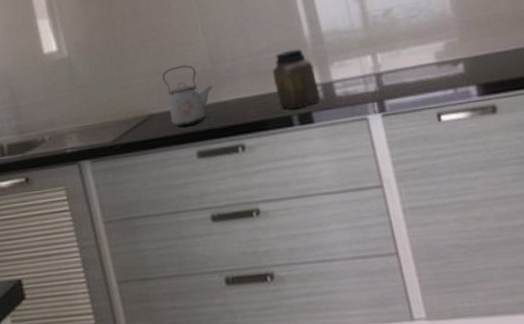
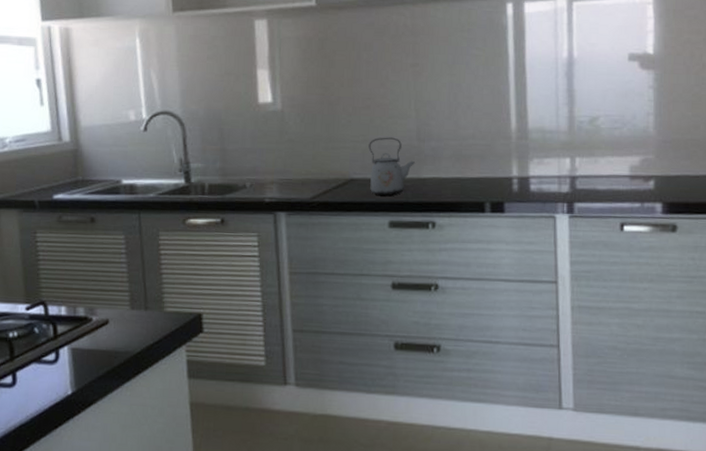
jar: present [272,49,321,110] -> none [473,140,515,197]

